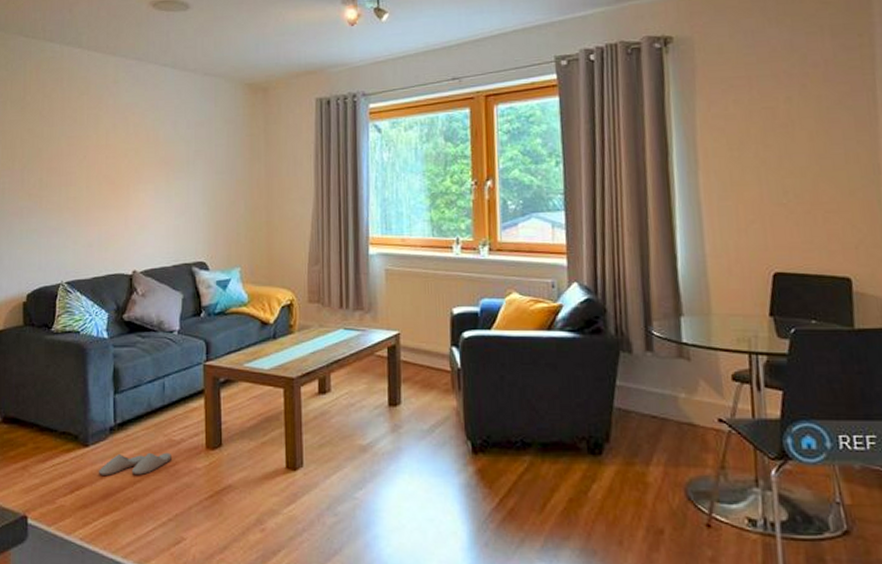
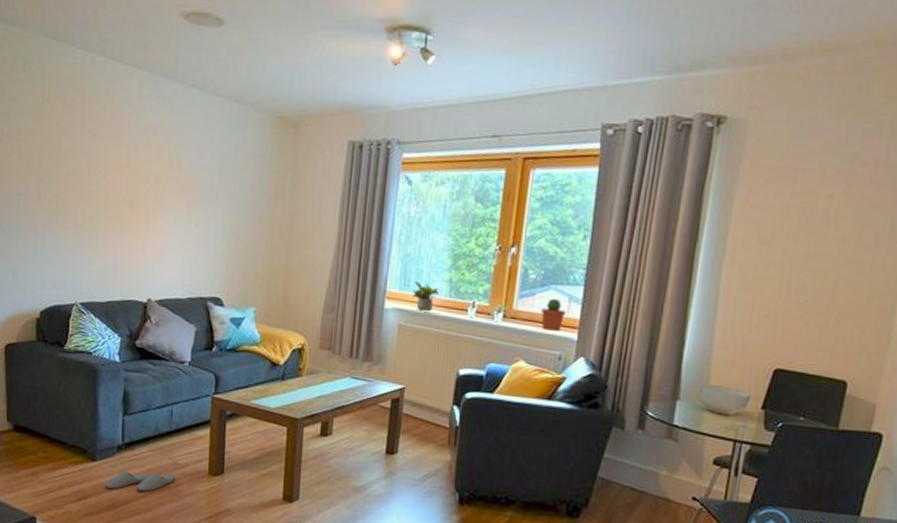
potted plant: none [394,224,421,254] -> present [411,281,439,312]
succulent plant: none [525,226,551,259] -> present [540,298,566,331]
bowl: none [702,296,756,327] -> present [699,384,751,416]

